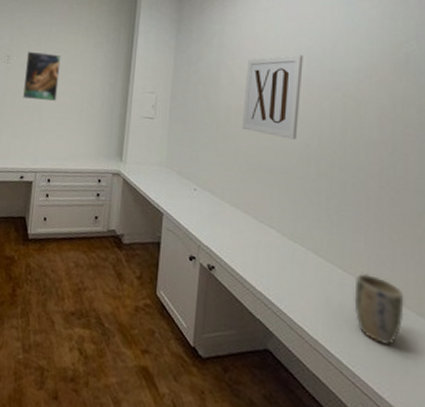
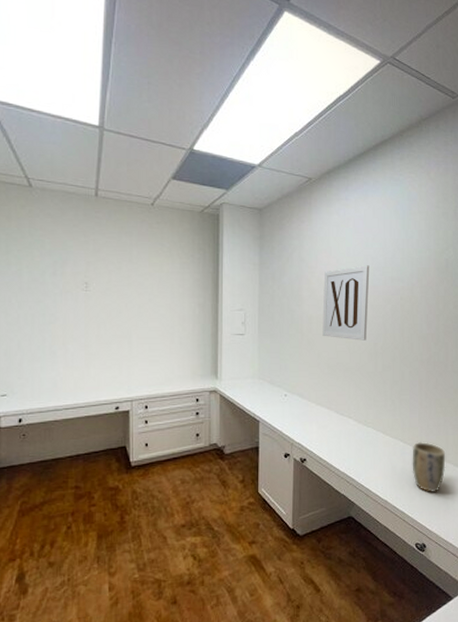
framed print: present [22,51,61,102] -> none [107,276,146,328]

